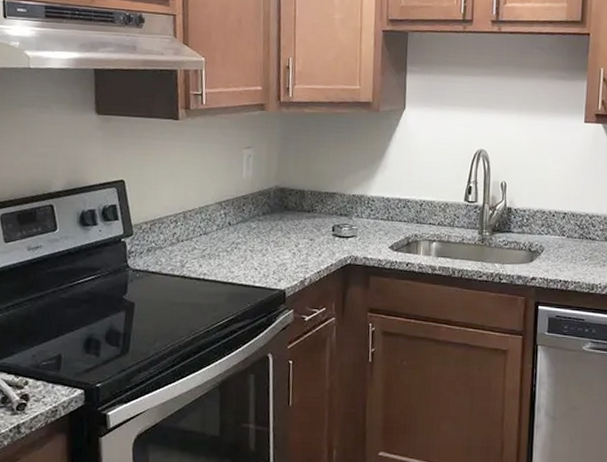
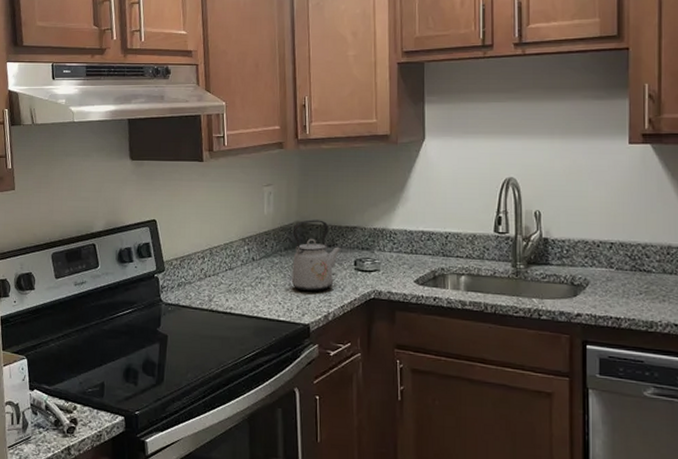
kettle: none [269,184,320,258] -> present [292,219,341,292]

